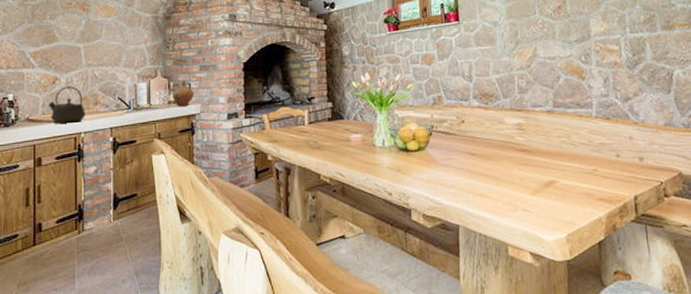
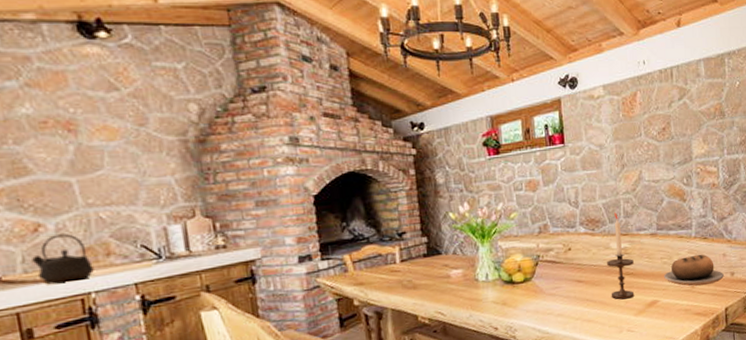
ceramic jug: present [172,80,193,107] -> none [219,219,250,253]
candlestick: none [501,88,530,177] -> present [607,212,635,300]
bread: none [562,135,632,170] -> present [664,254,725,287]

